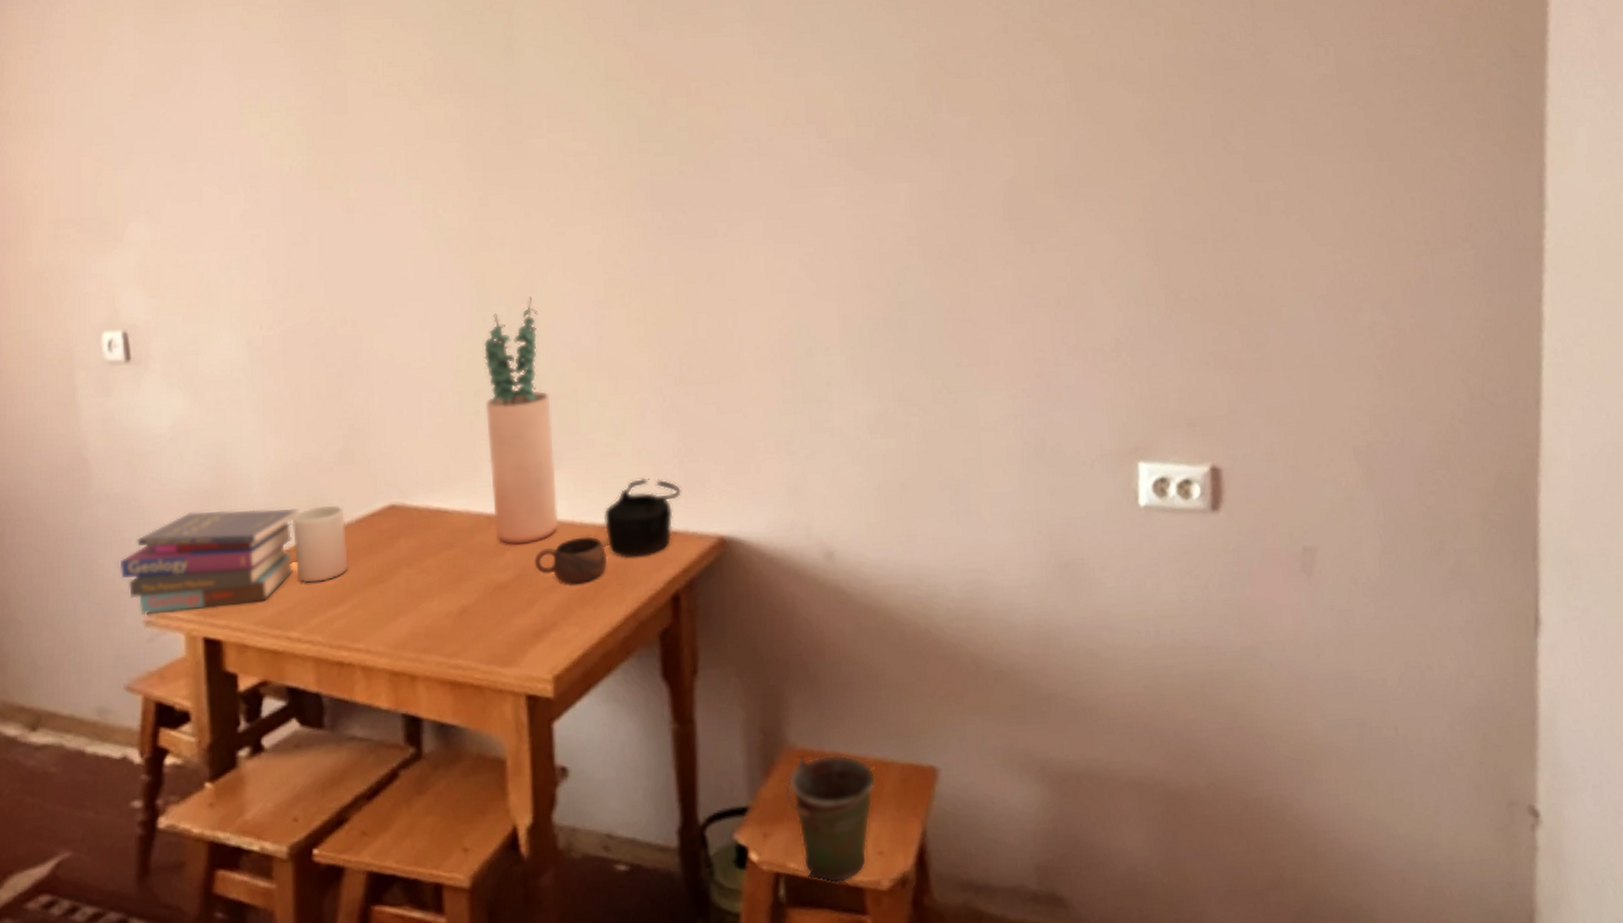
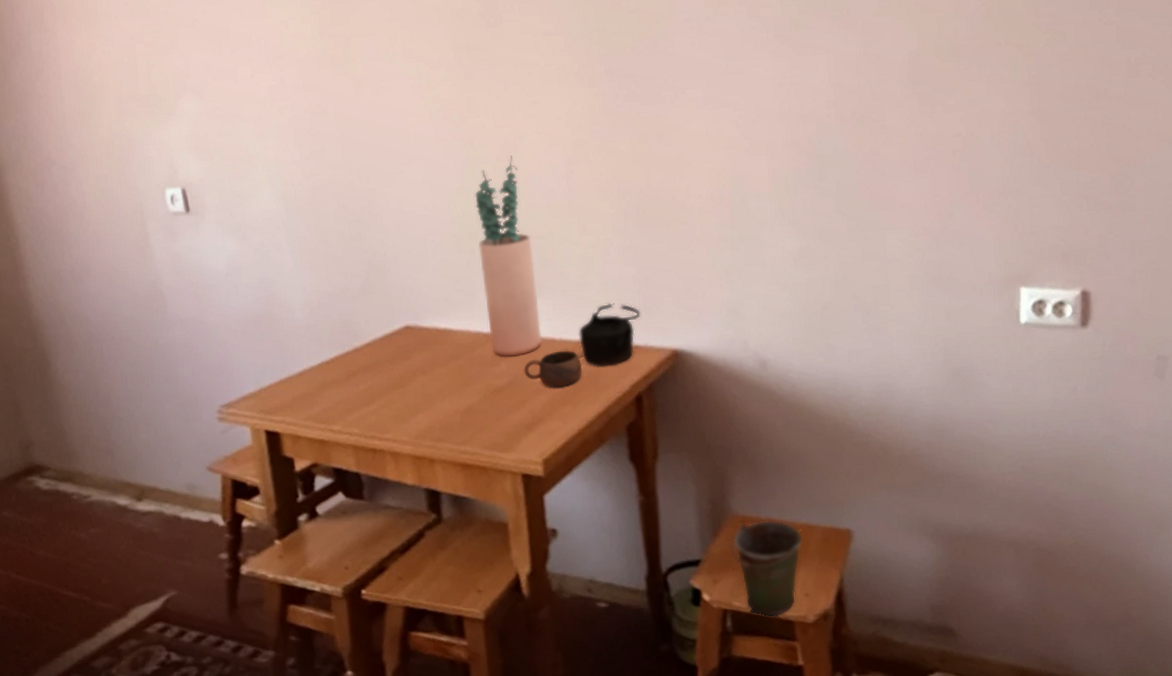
books: present [119,509,301,614] -> none [195,329,335,412]
mug: present [291,505,350,583] -> none [328,326,377,388]

